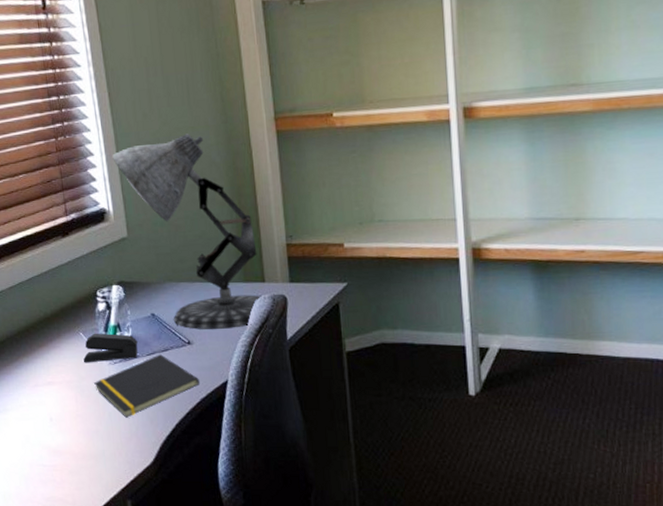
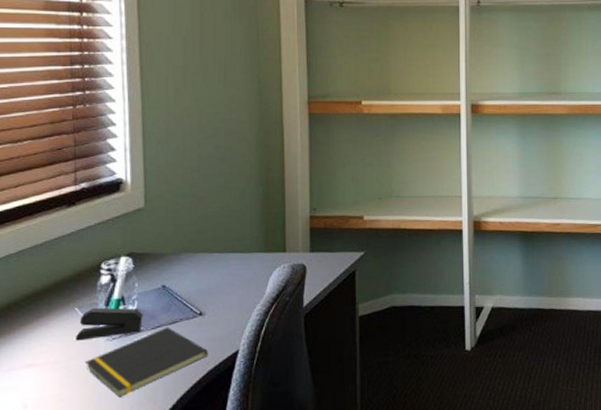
desk lamp: present [112,133,262,330] -> none [137,110,282,300]

